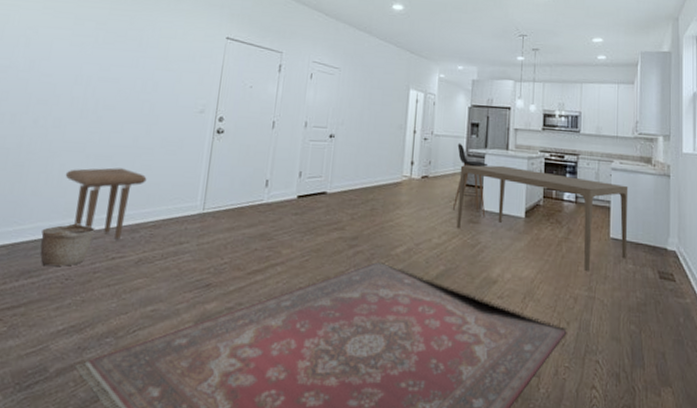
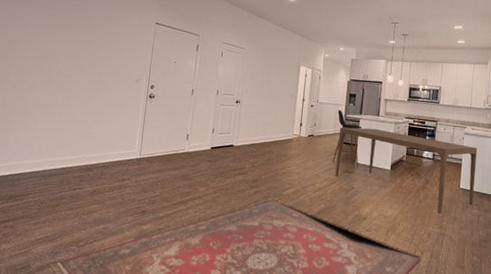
basket: present [40,223,96,266] -> none [22,162,61,194]
side table: present [65,167,147,240] -> none [38,122,98,176]

